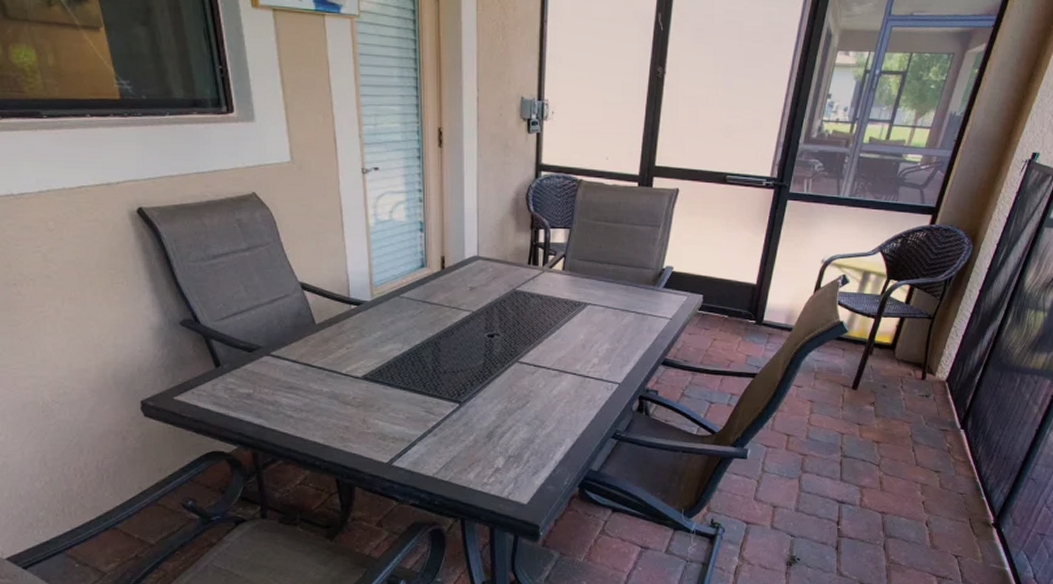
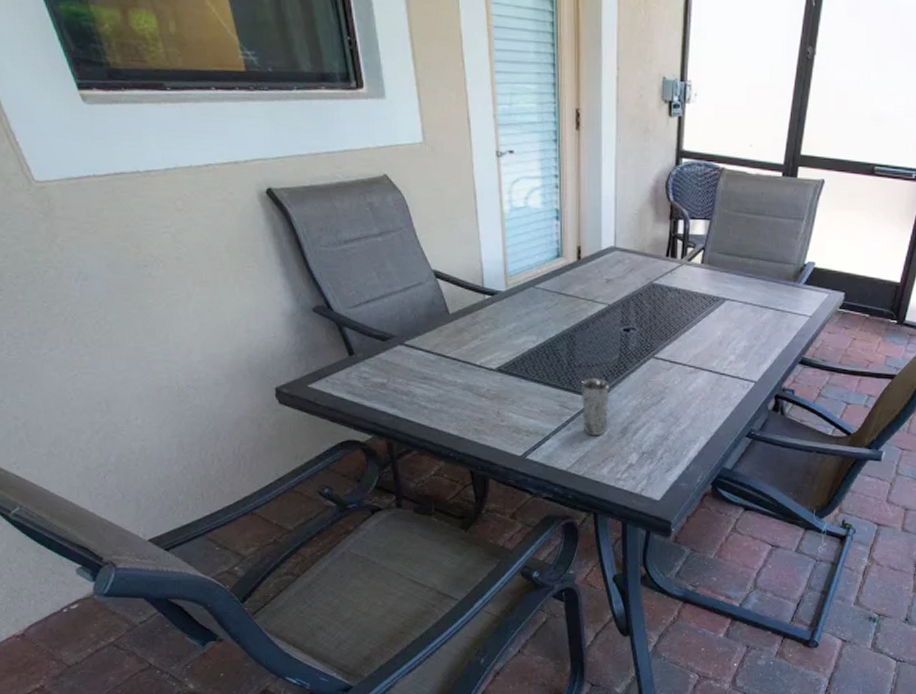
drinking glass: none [446,383,475,440] -> present [580,377,610,435]

